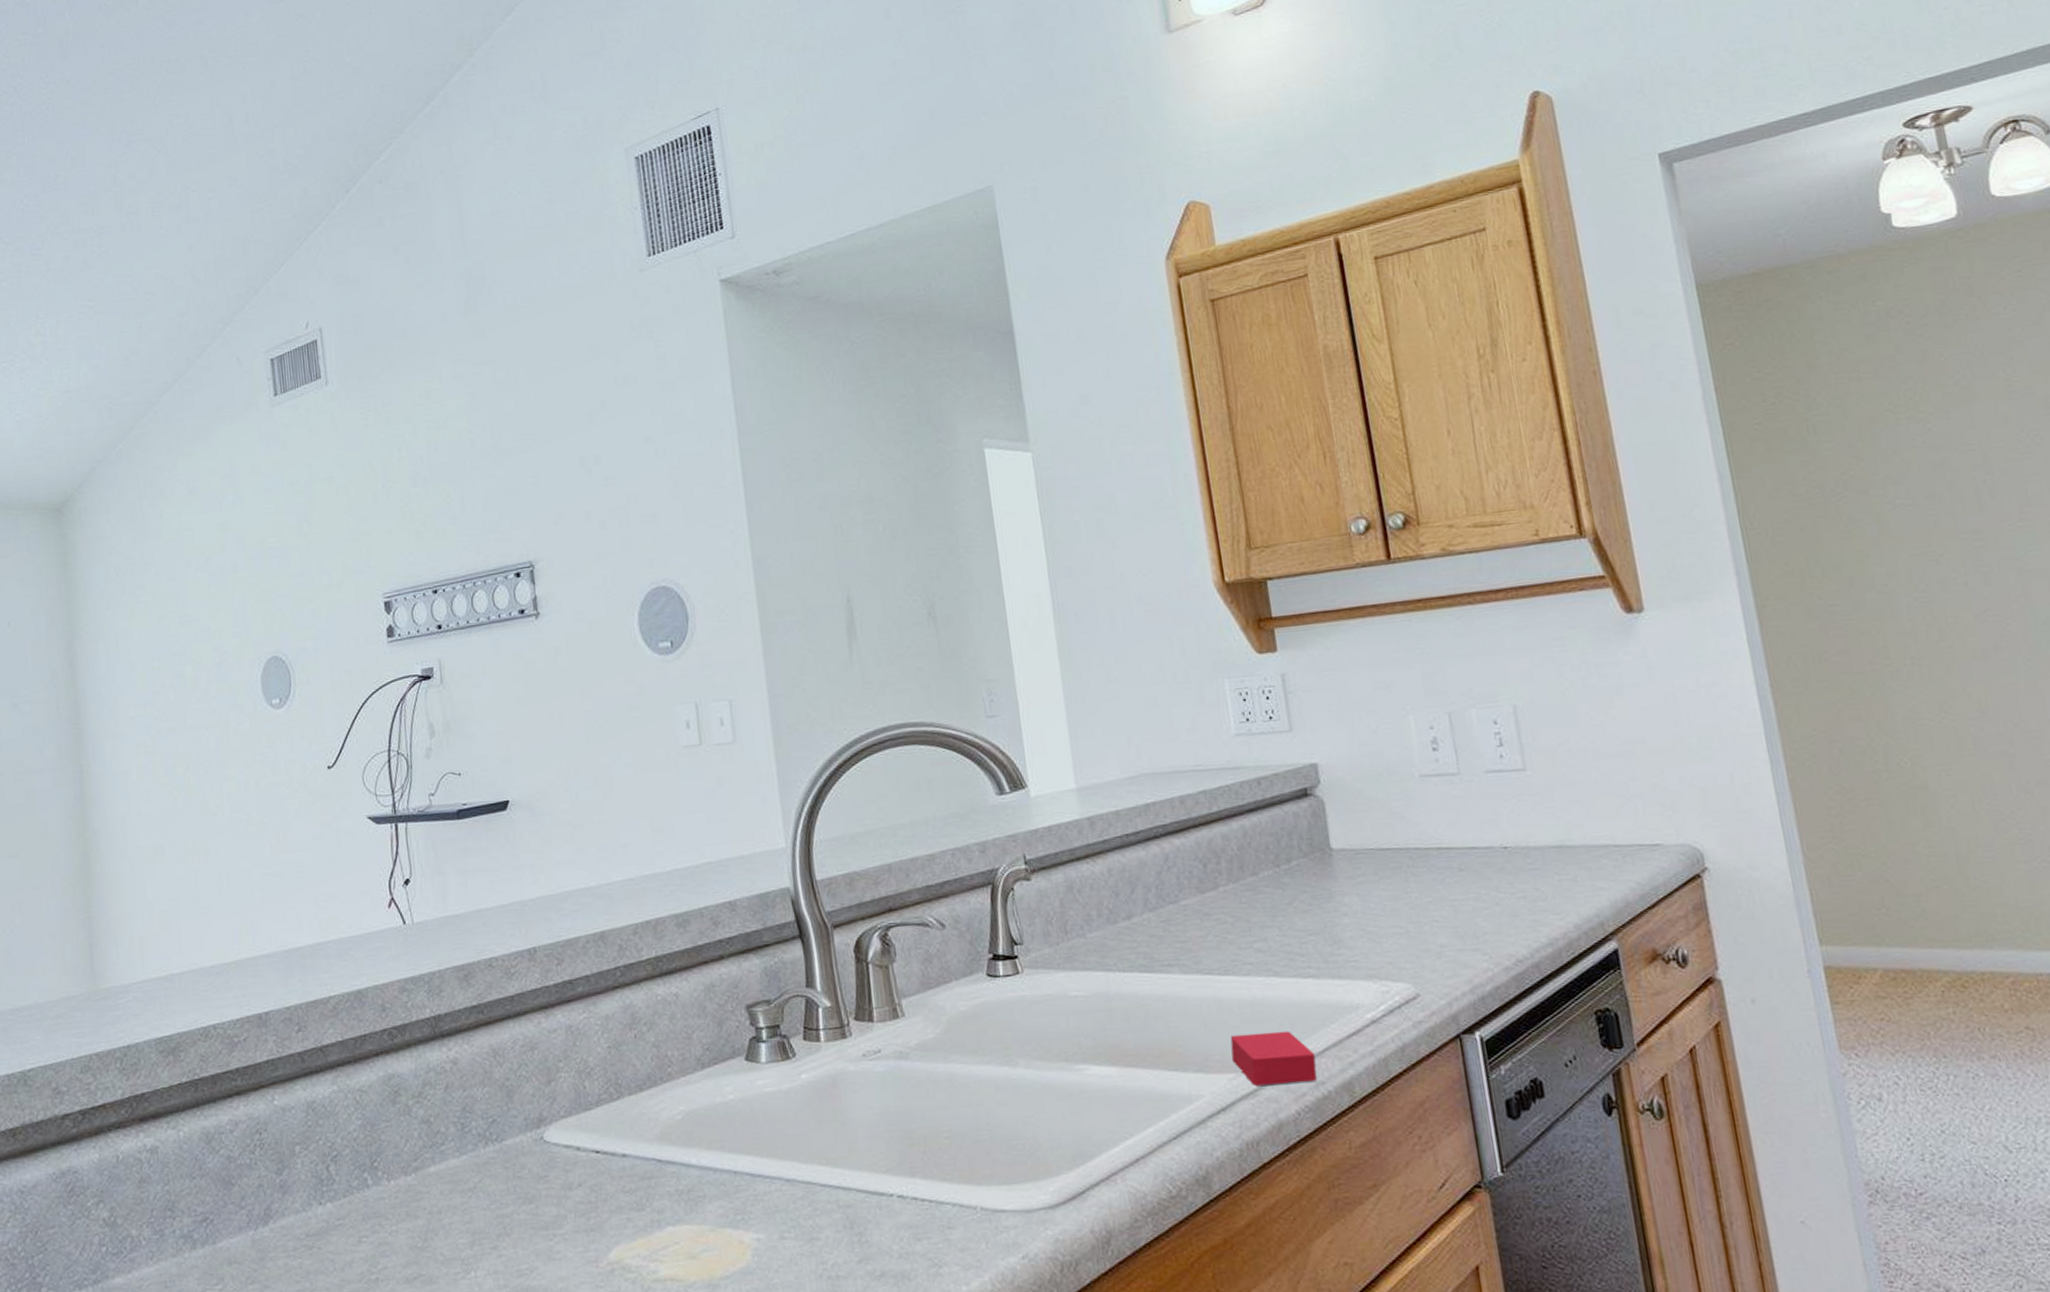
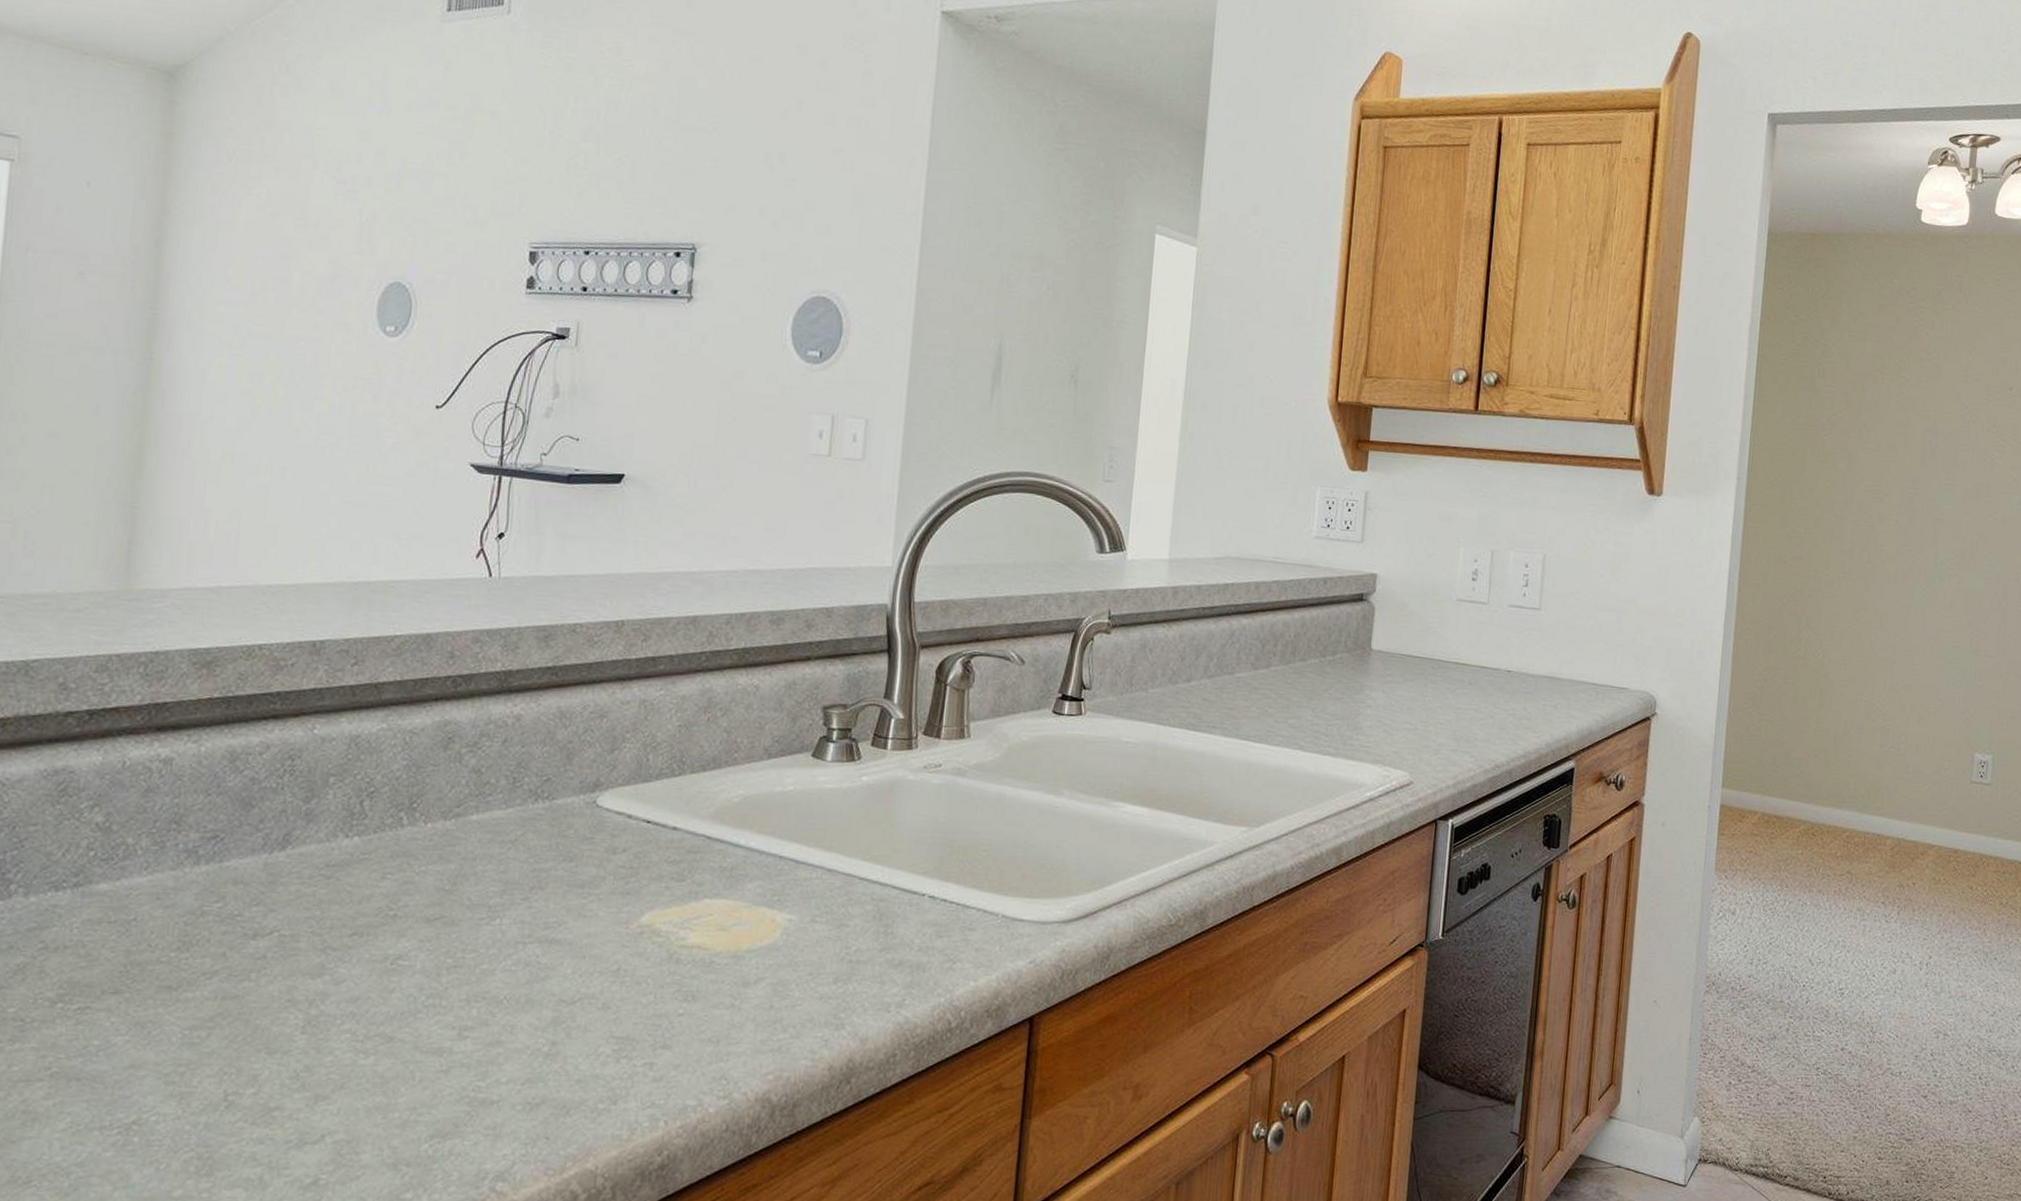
sponge: present [1230,1030,1317,1086] -> none [1247,794,1318,842]

